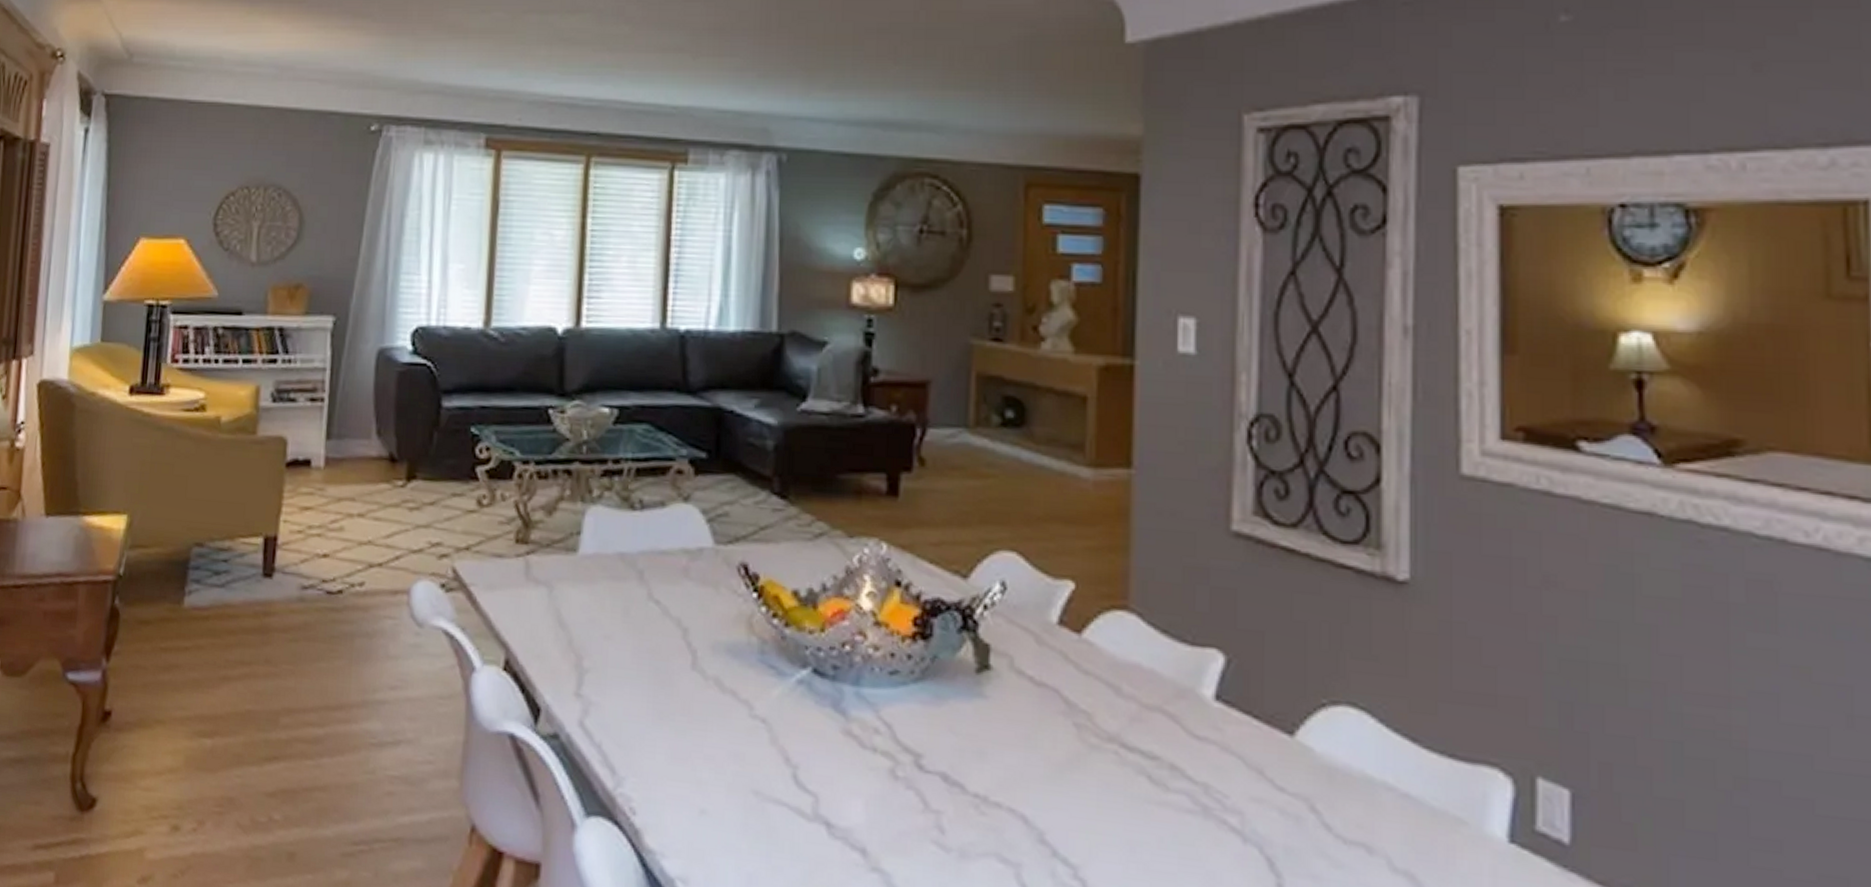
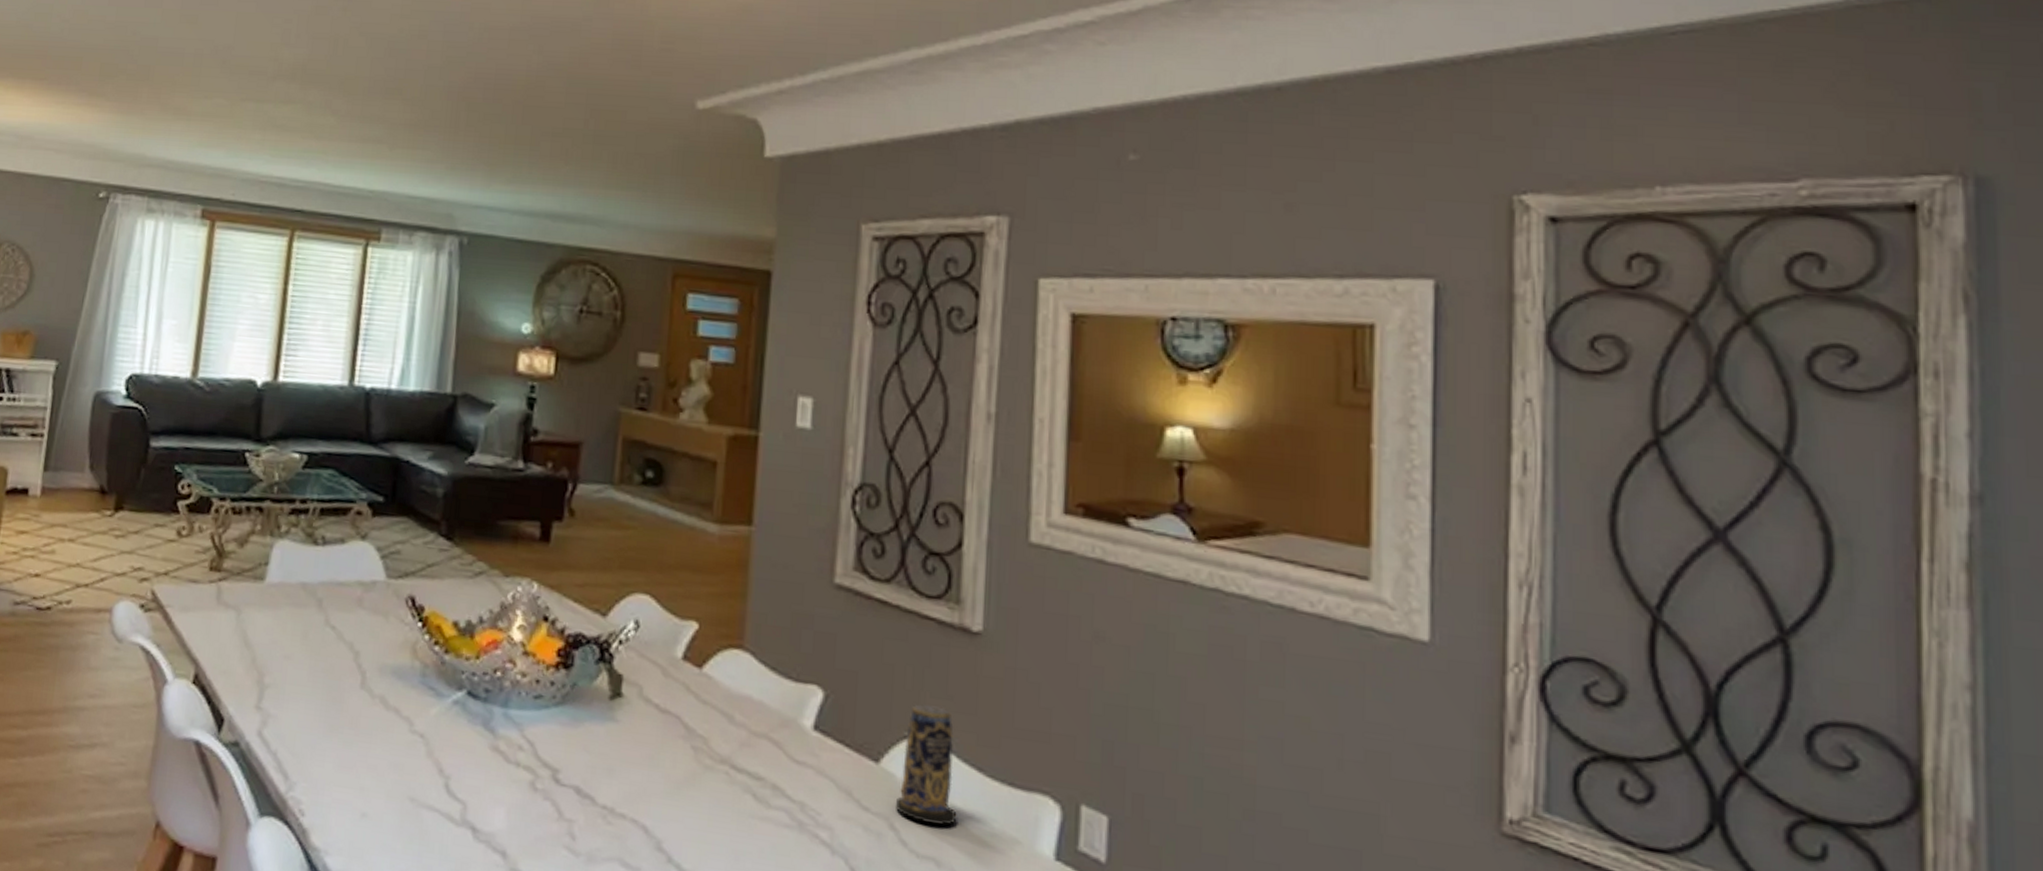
candle: none [1317,666,1389,806] -> present [896,704,957,825]

